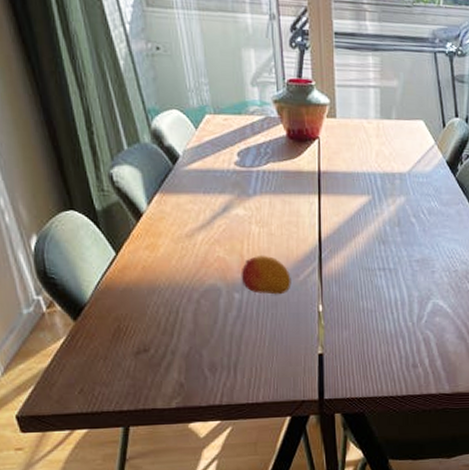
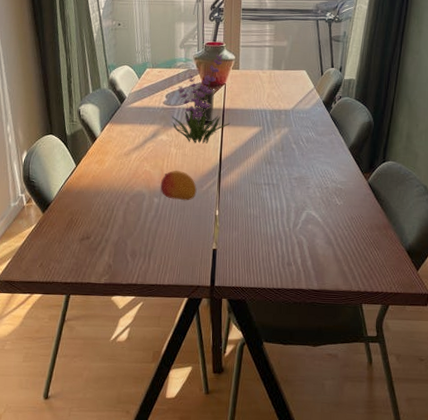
plant: none [247,95,330,219] -> present [171,54,231,144]
cup: none [275,142,307,191] -> present [193,87,215,123]

